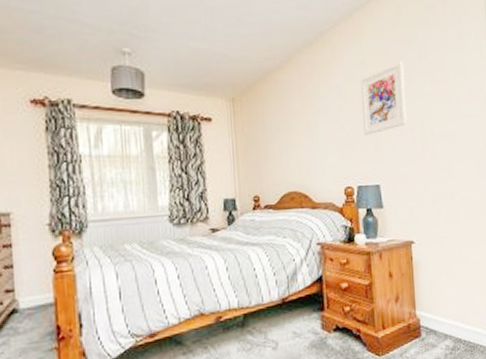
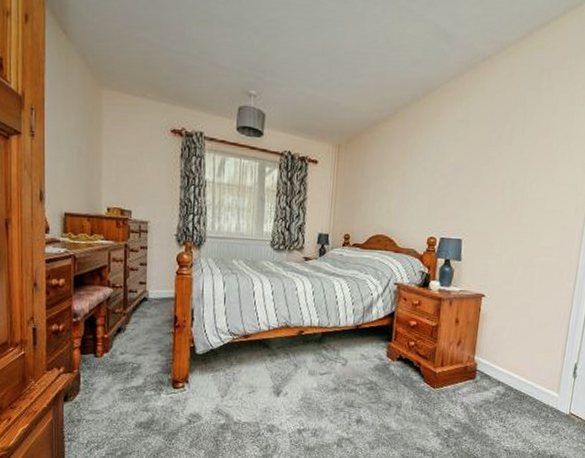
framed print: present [360,62,407,135] -> none [455,124,507,192]

